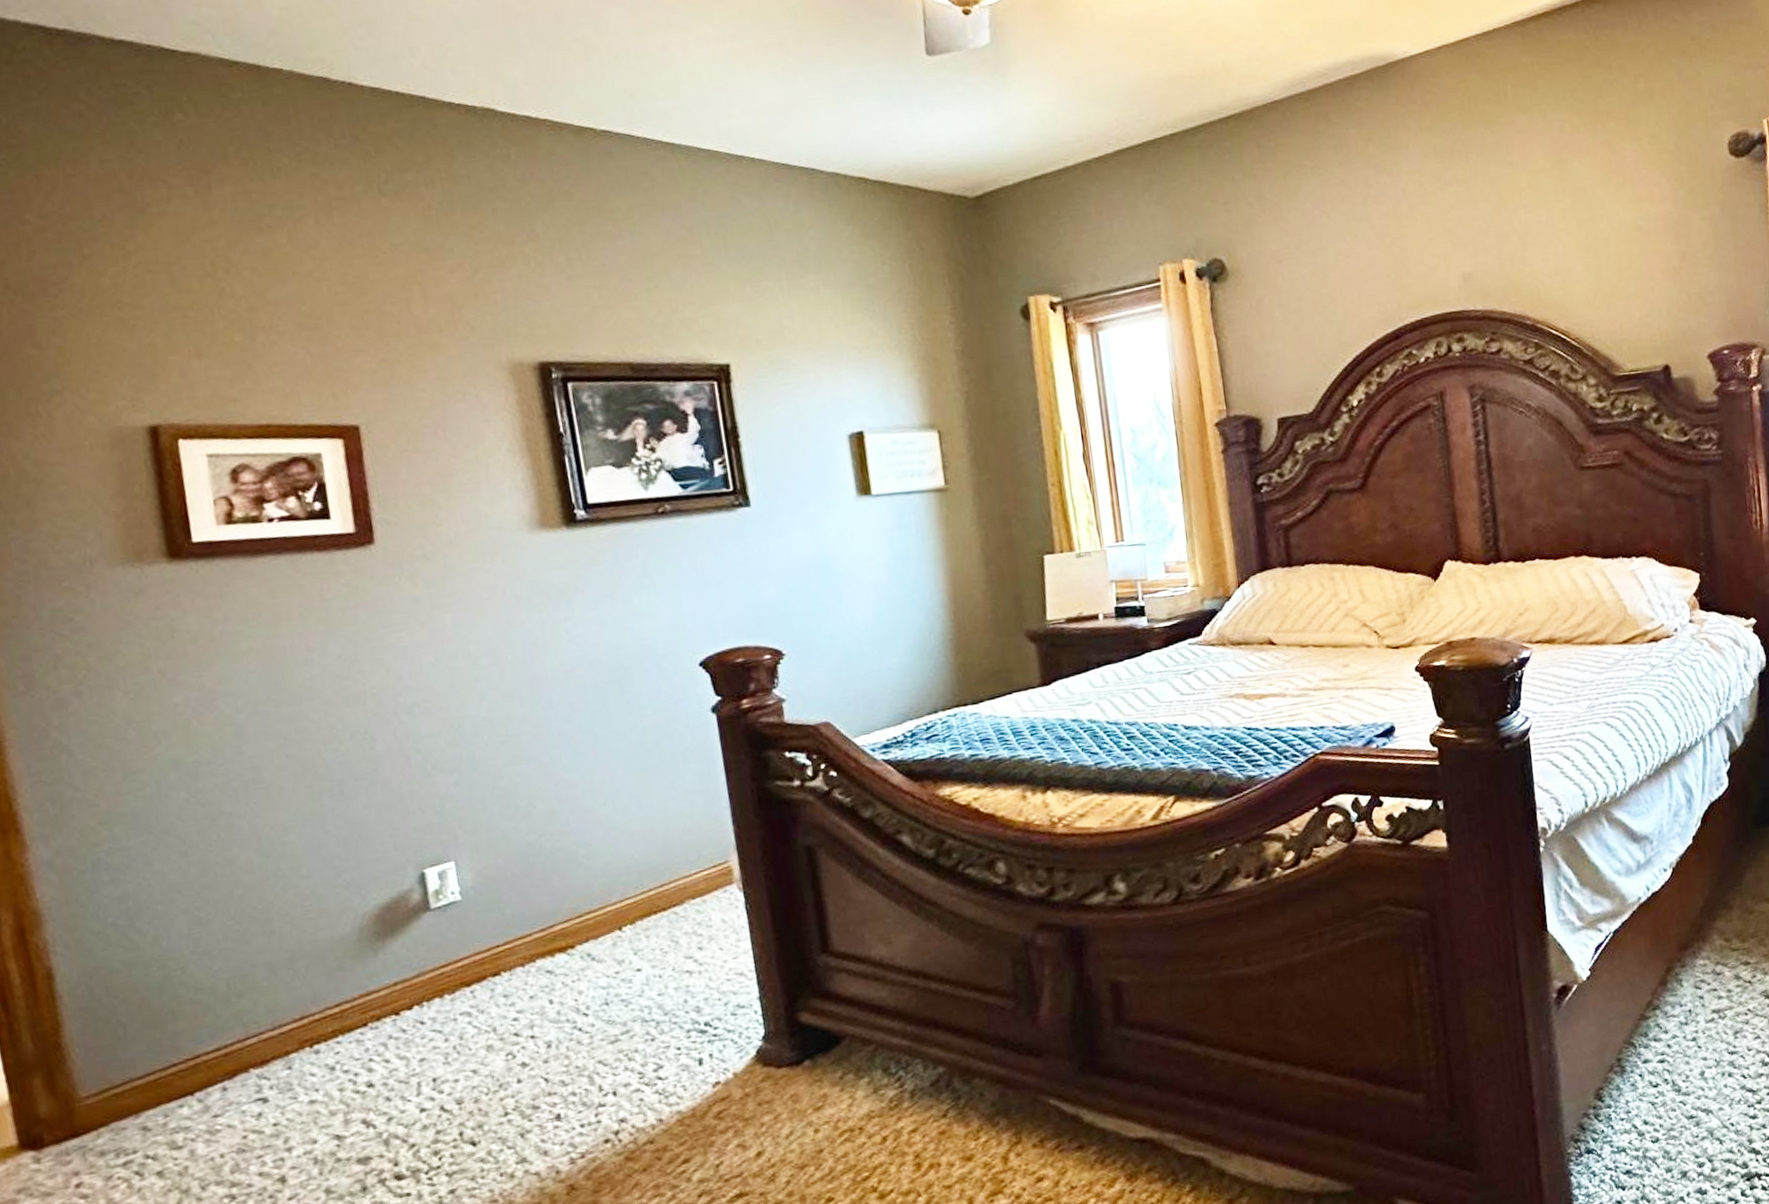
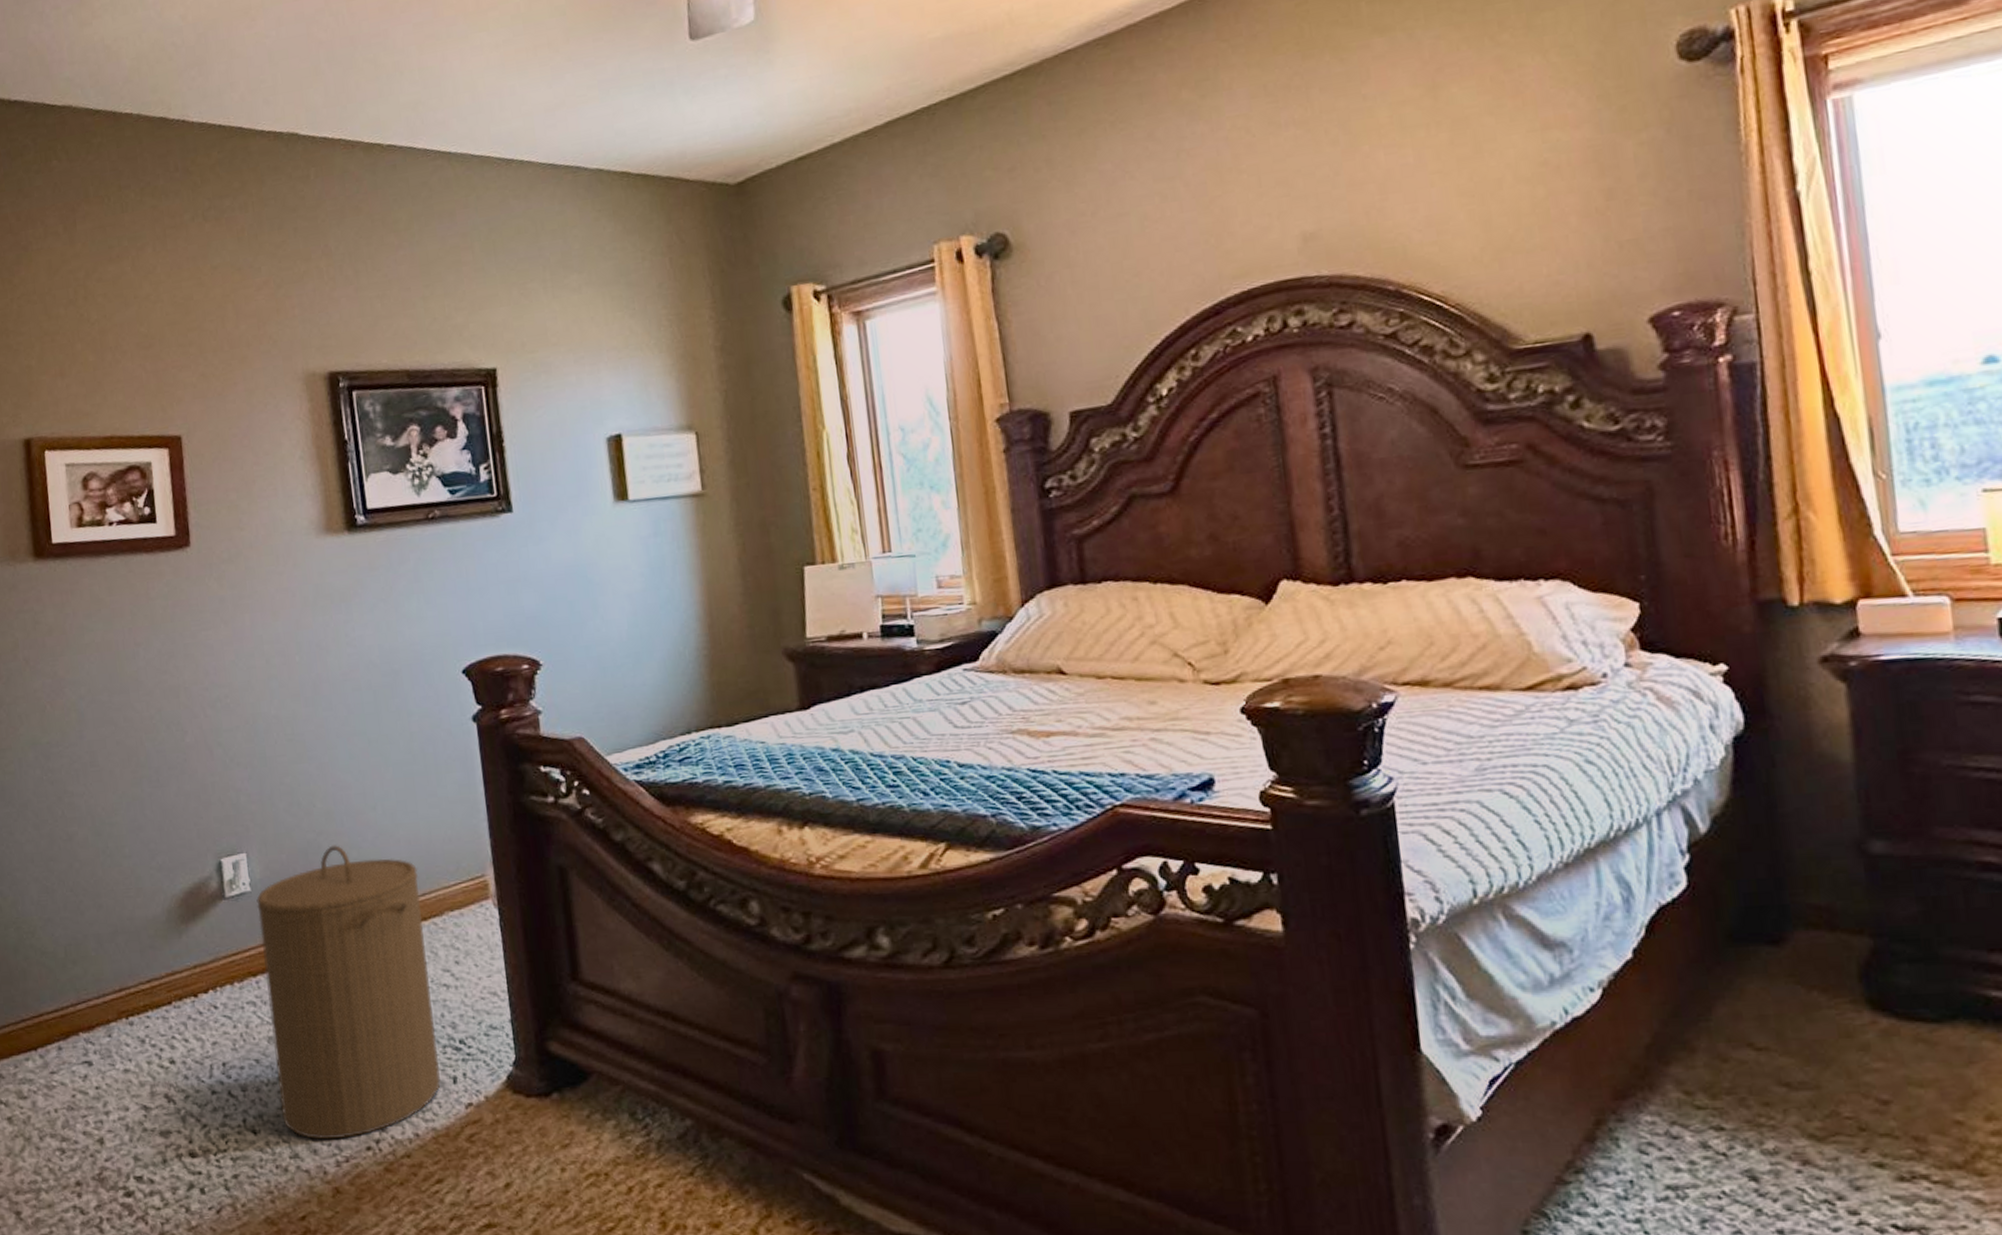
laundry hamper: none [468,845,685,1141] -> present [256,845,441,1140]

